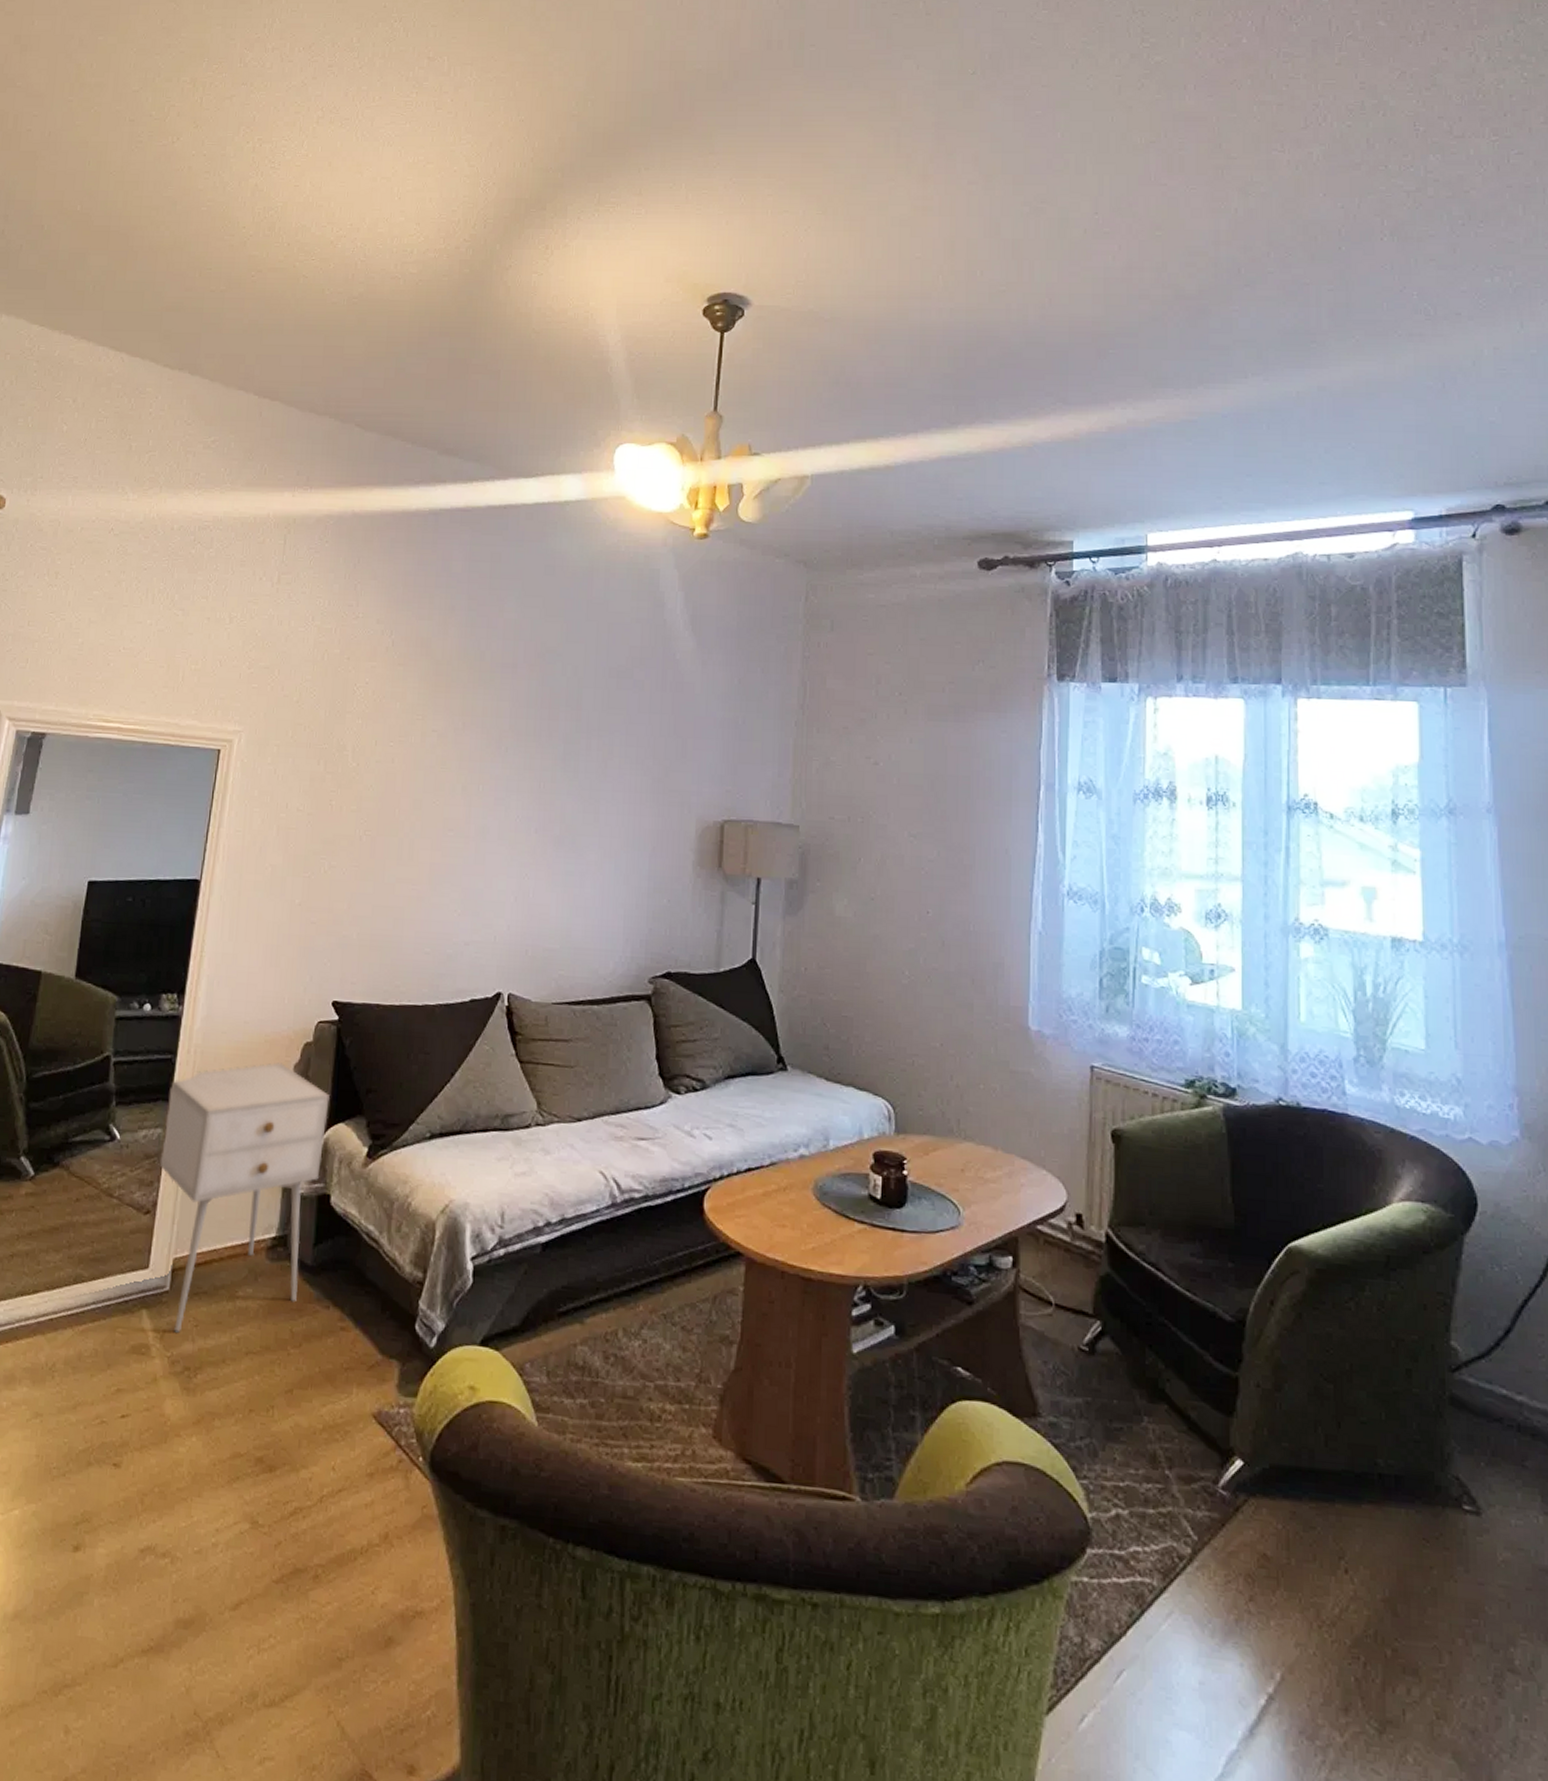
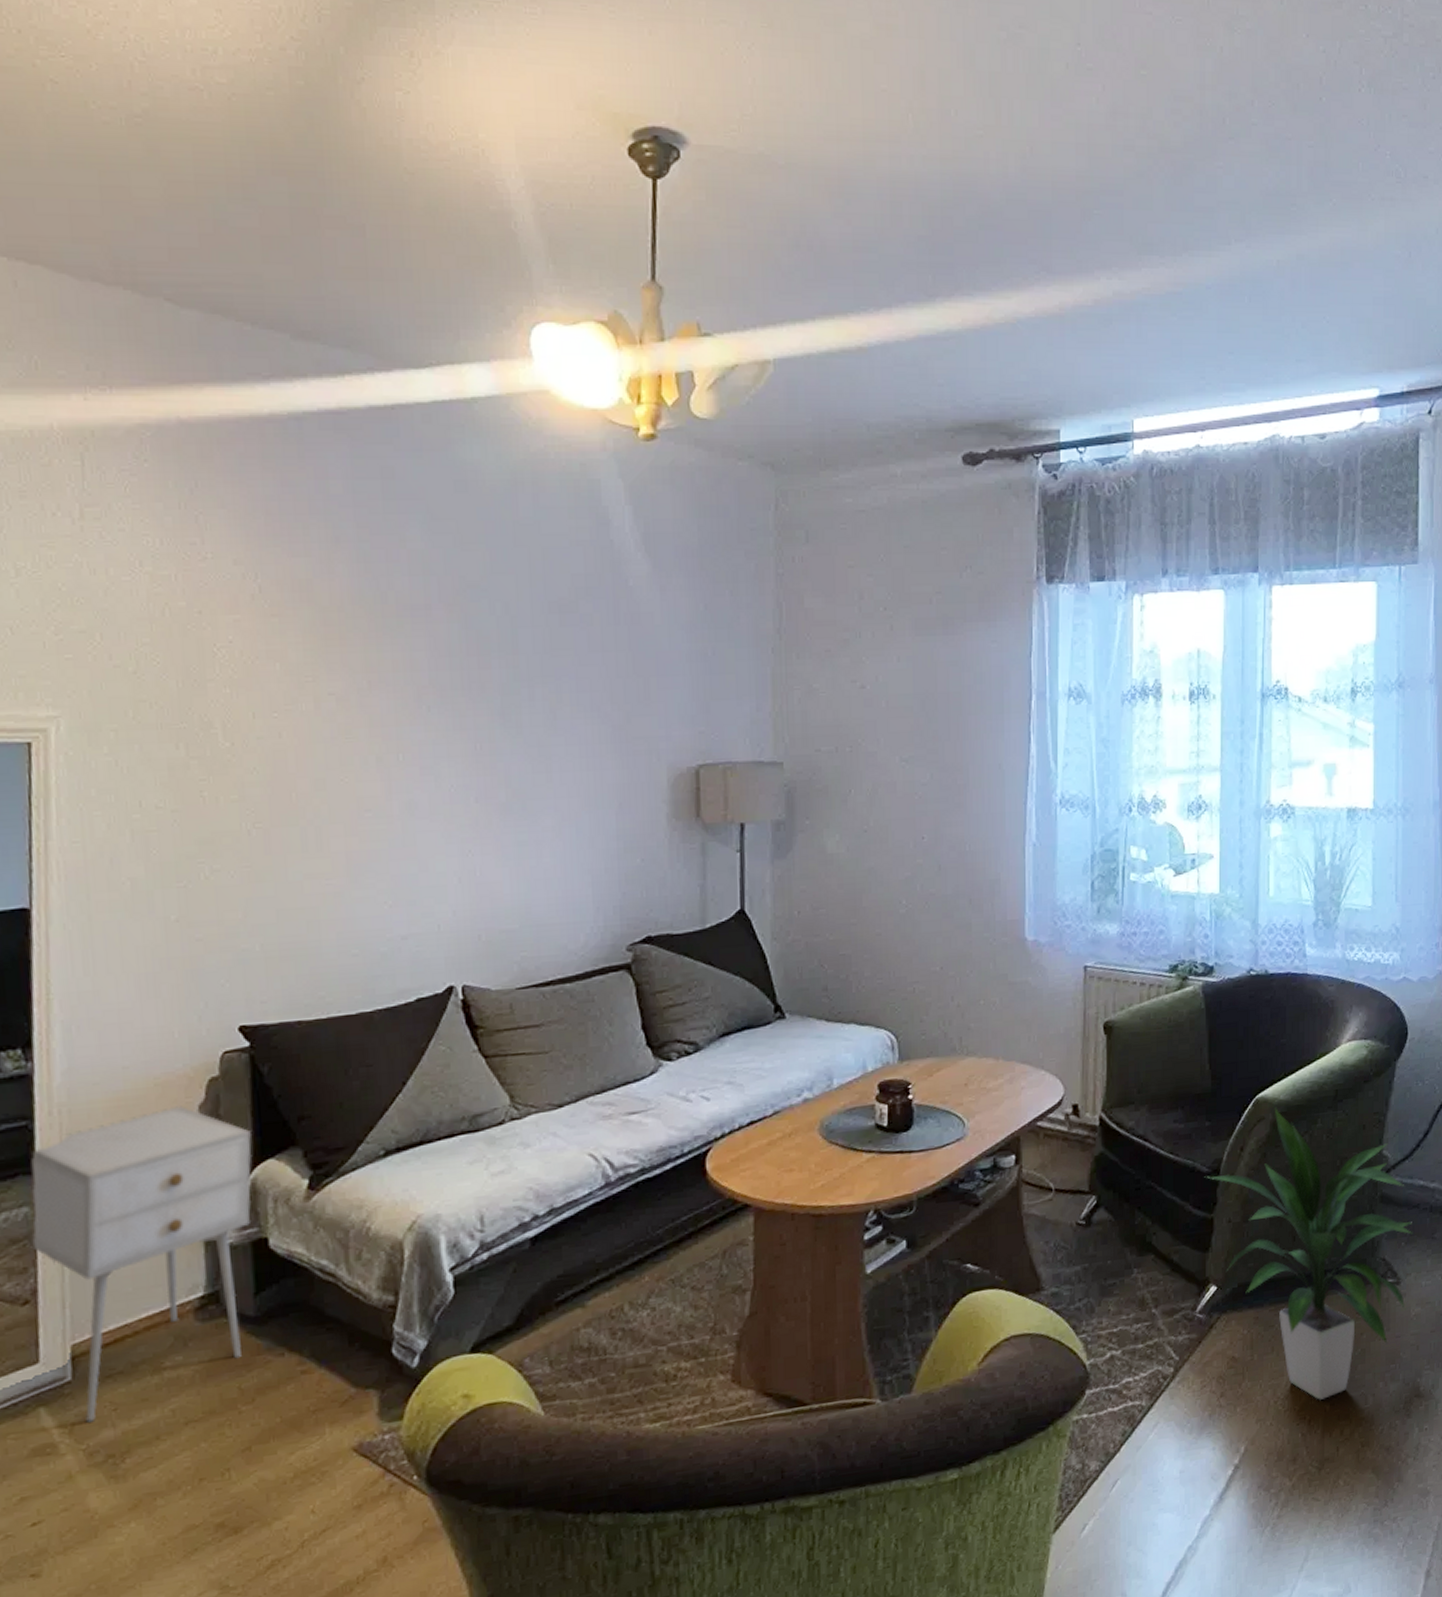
indoor plant: none [1227,1261,1494,1641] -> present [1204,1107,1412,1400]

